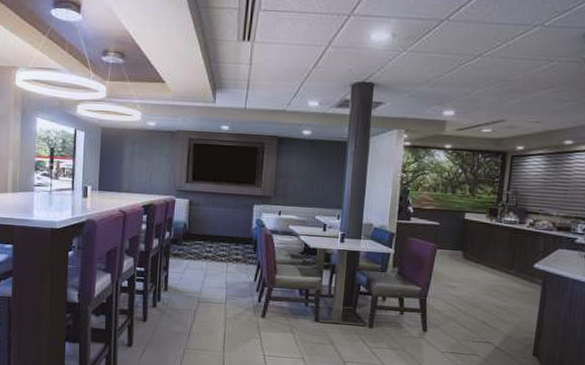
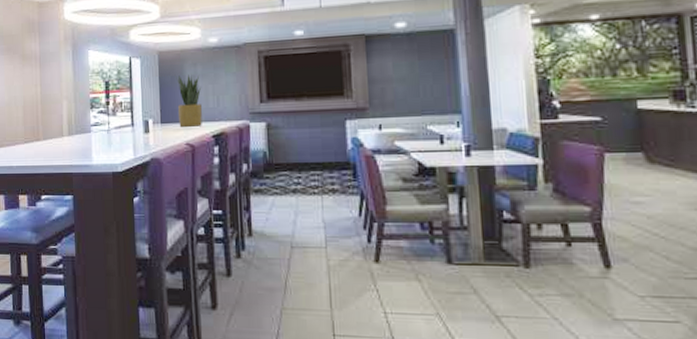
planter: none [114,150,137,198] -> present [176,73,202,128]

